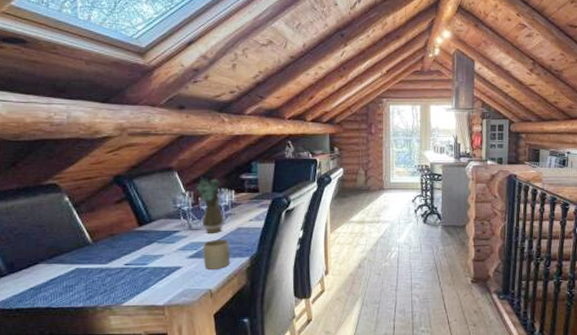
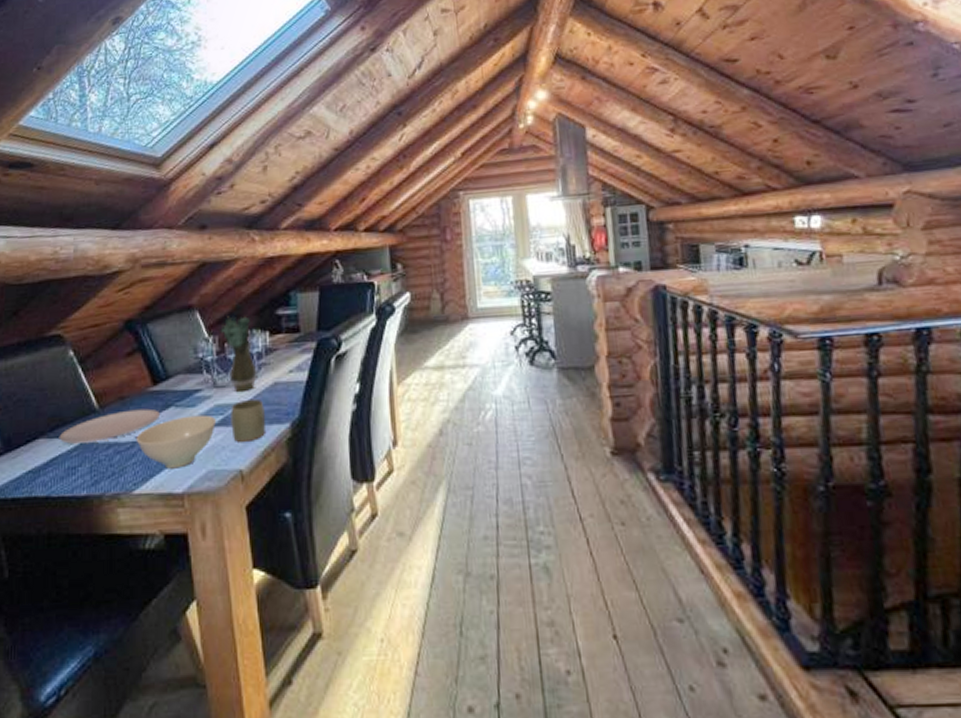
plate: none [57,243,144,268] -> present [59,408,160,444]
bowl: none [124,249,192,288] -> present [136,414,217,469]

